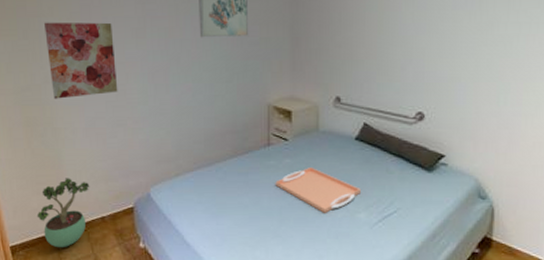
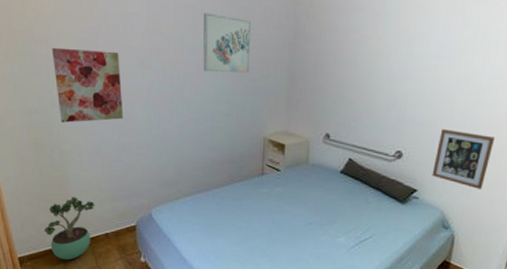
serving tray: present [275,168,361,213] -> none [266,196,342,237]
picture frame: none [460,85,529,153] -> present [432,129,495,190]

